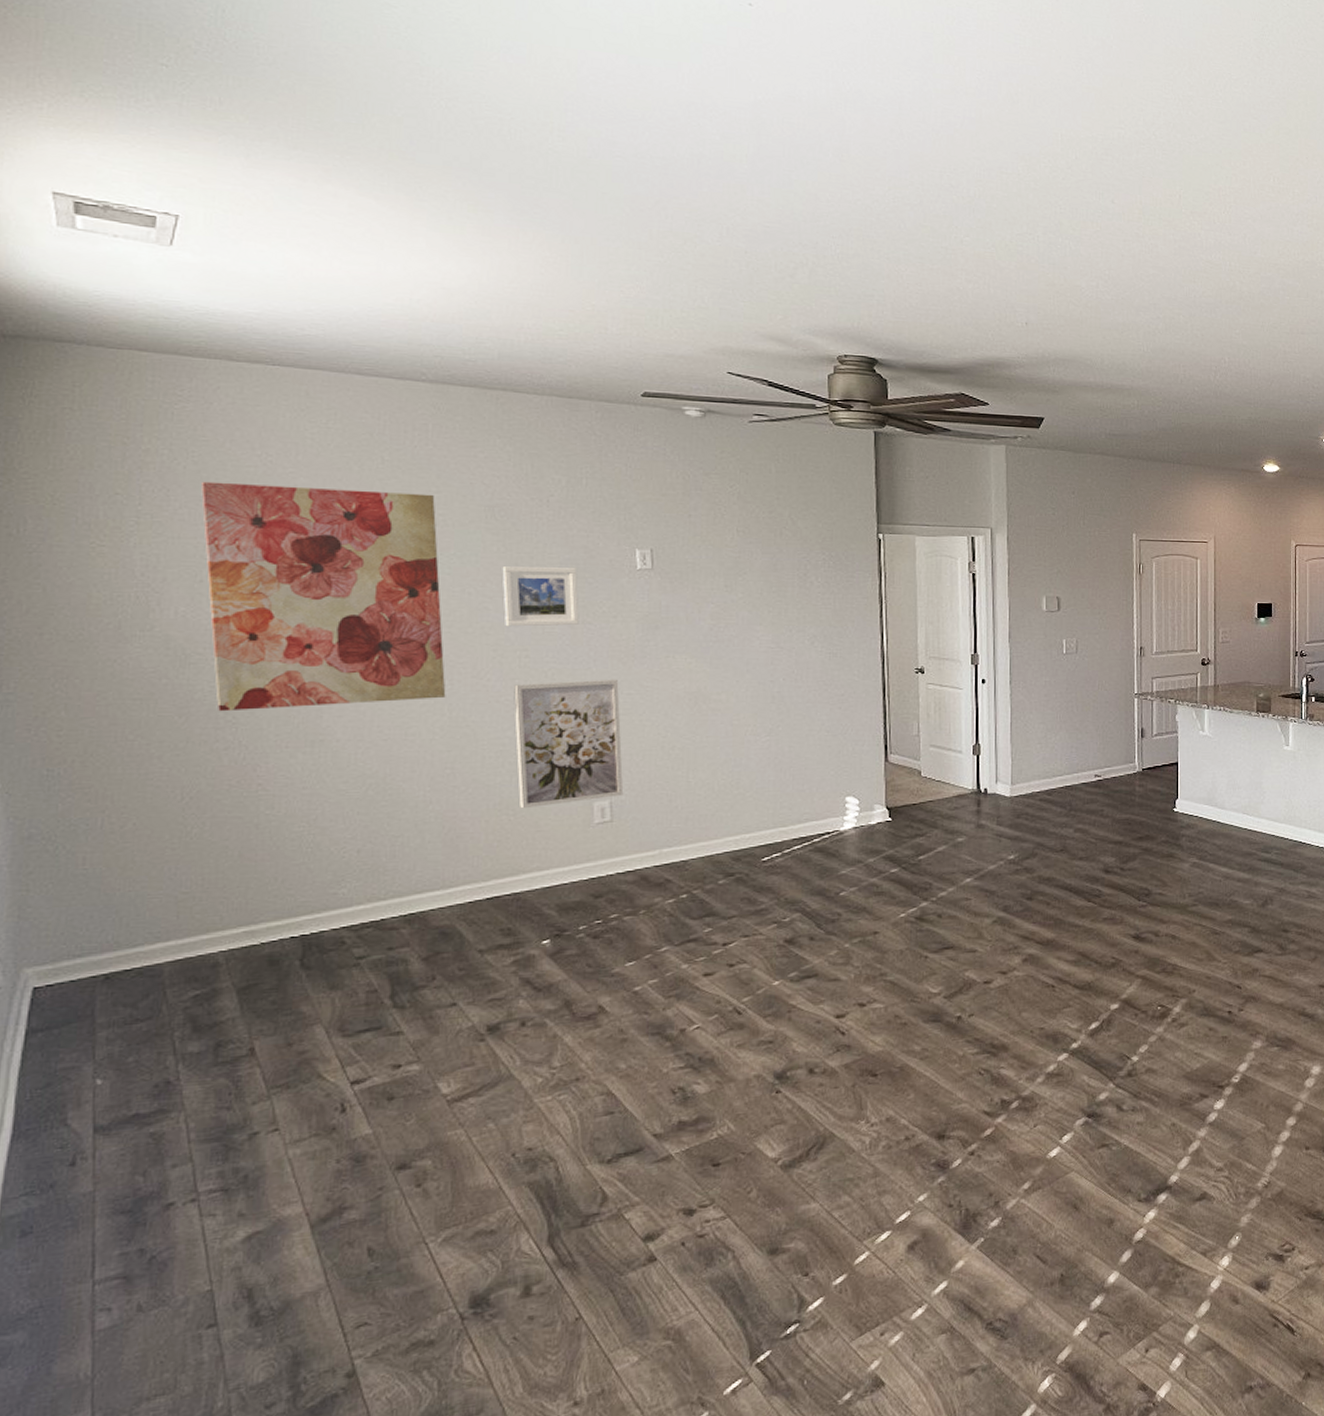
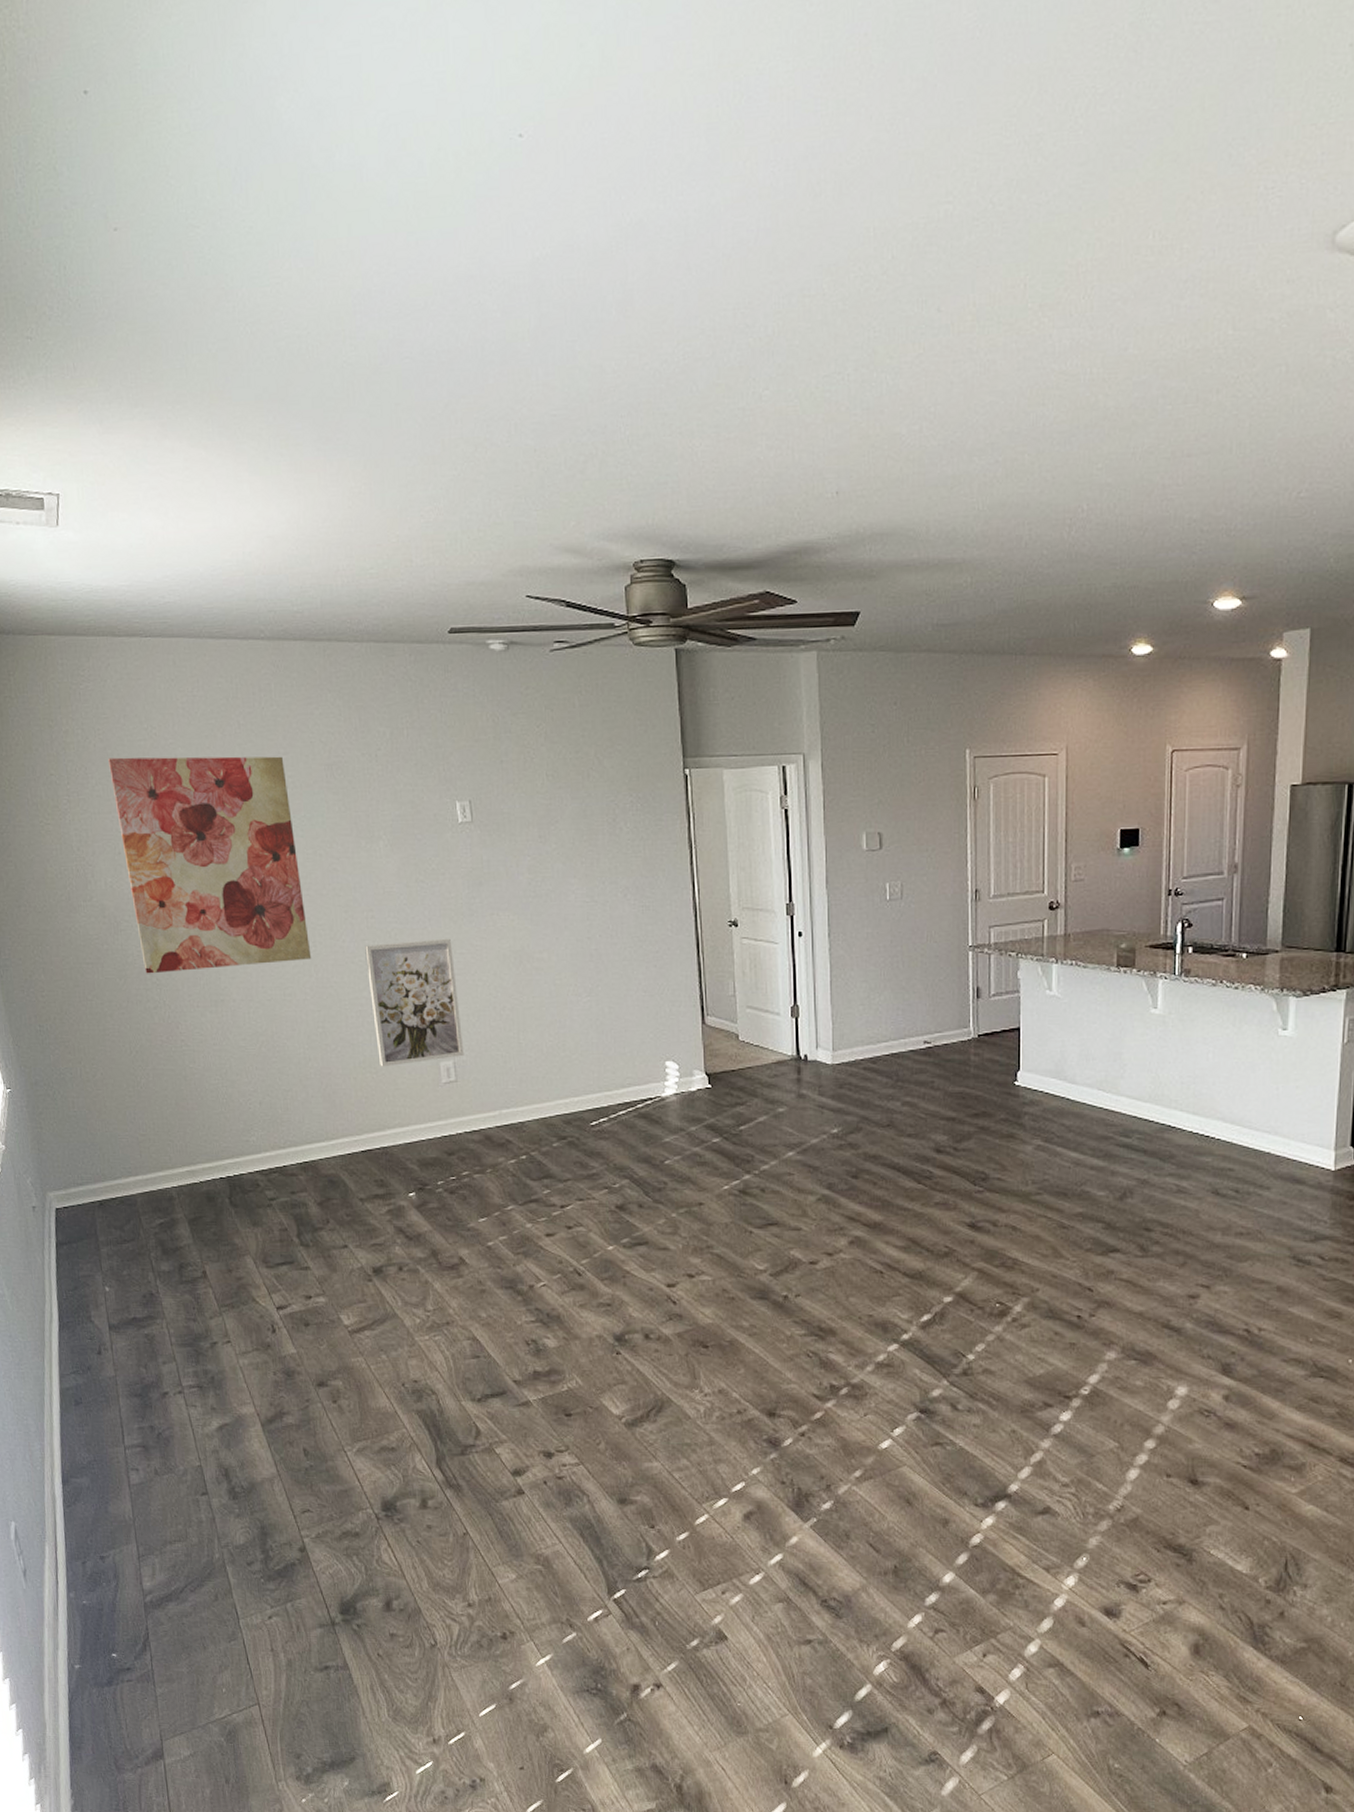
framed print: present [502,566,580,627] -> none [344,825,413,888]

